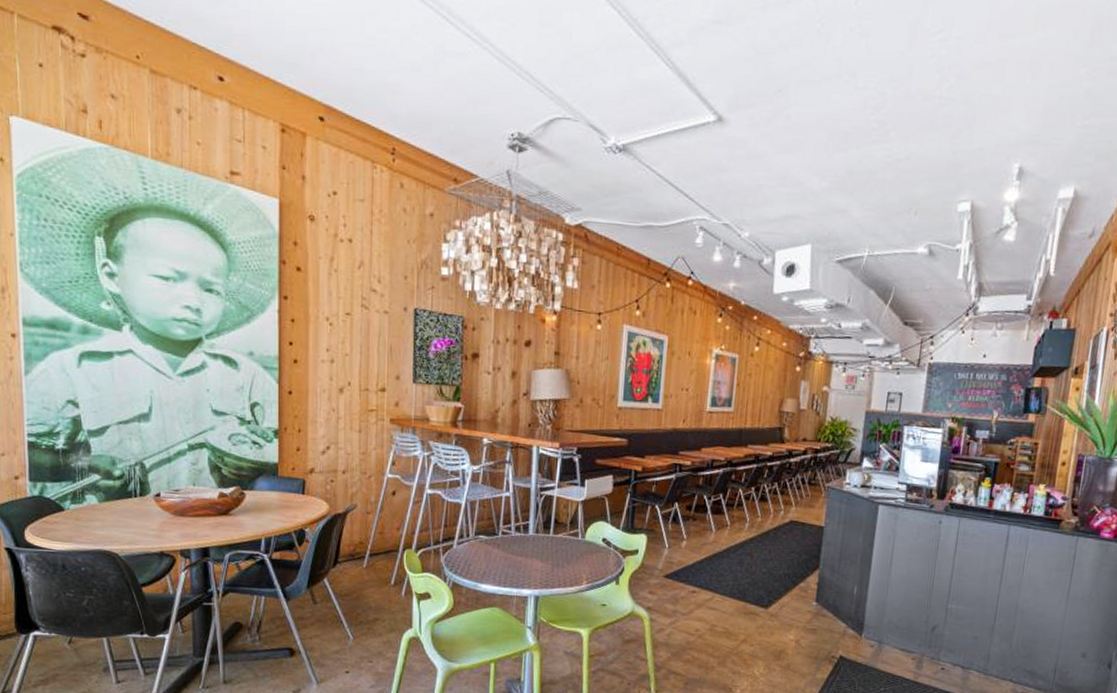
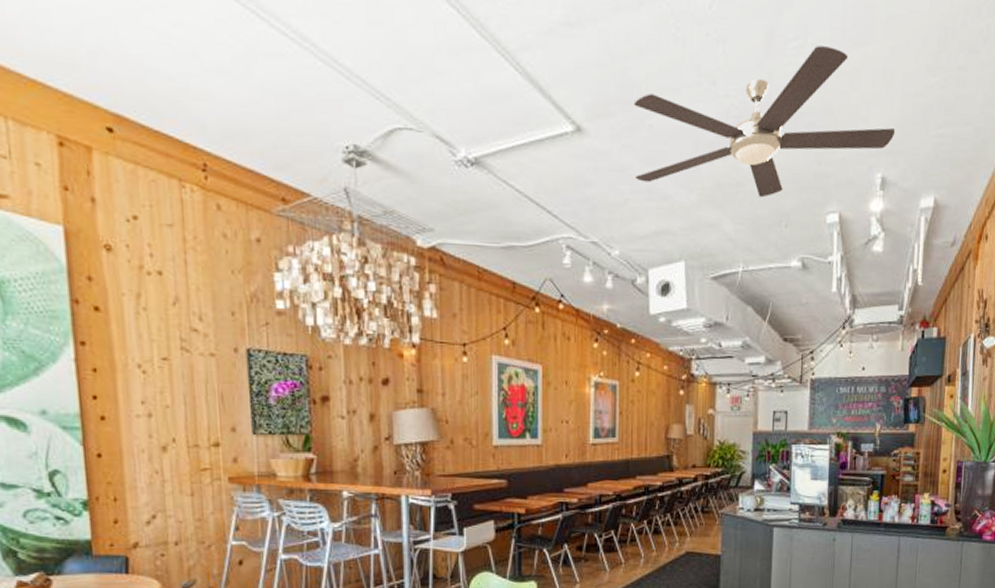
electric fan: none [770,38,1038,186] -> present [633,46,896,198]

